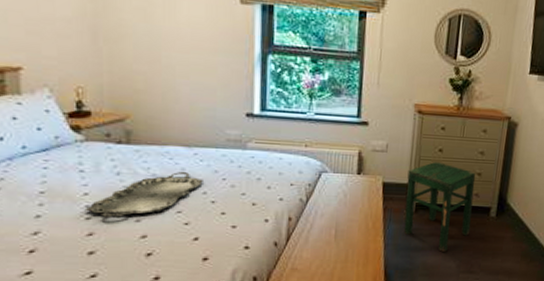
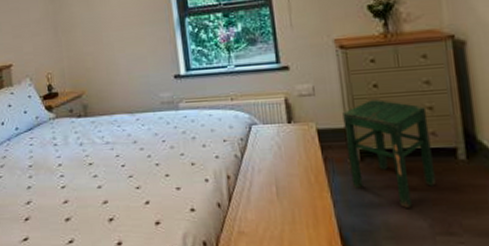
serving tray: present [84,172,203,217] -> none [60,138,147,185]

